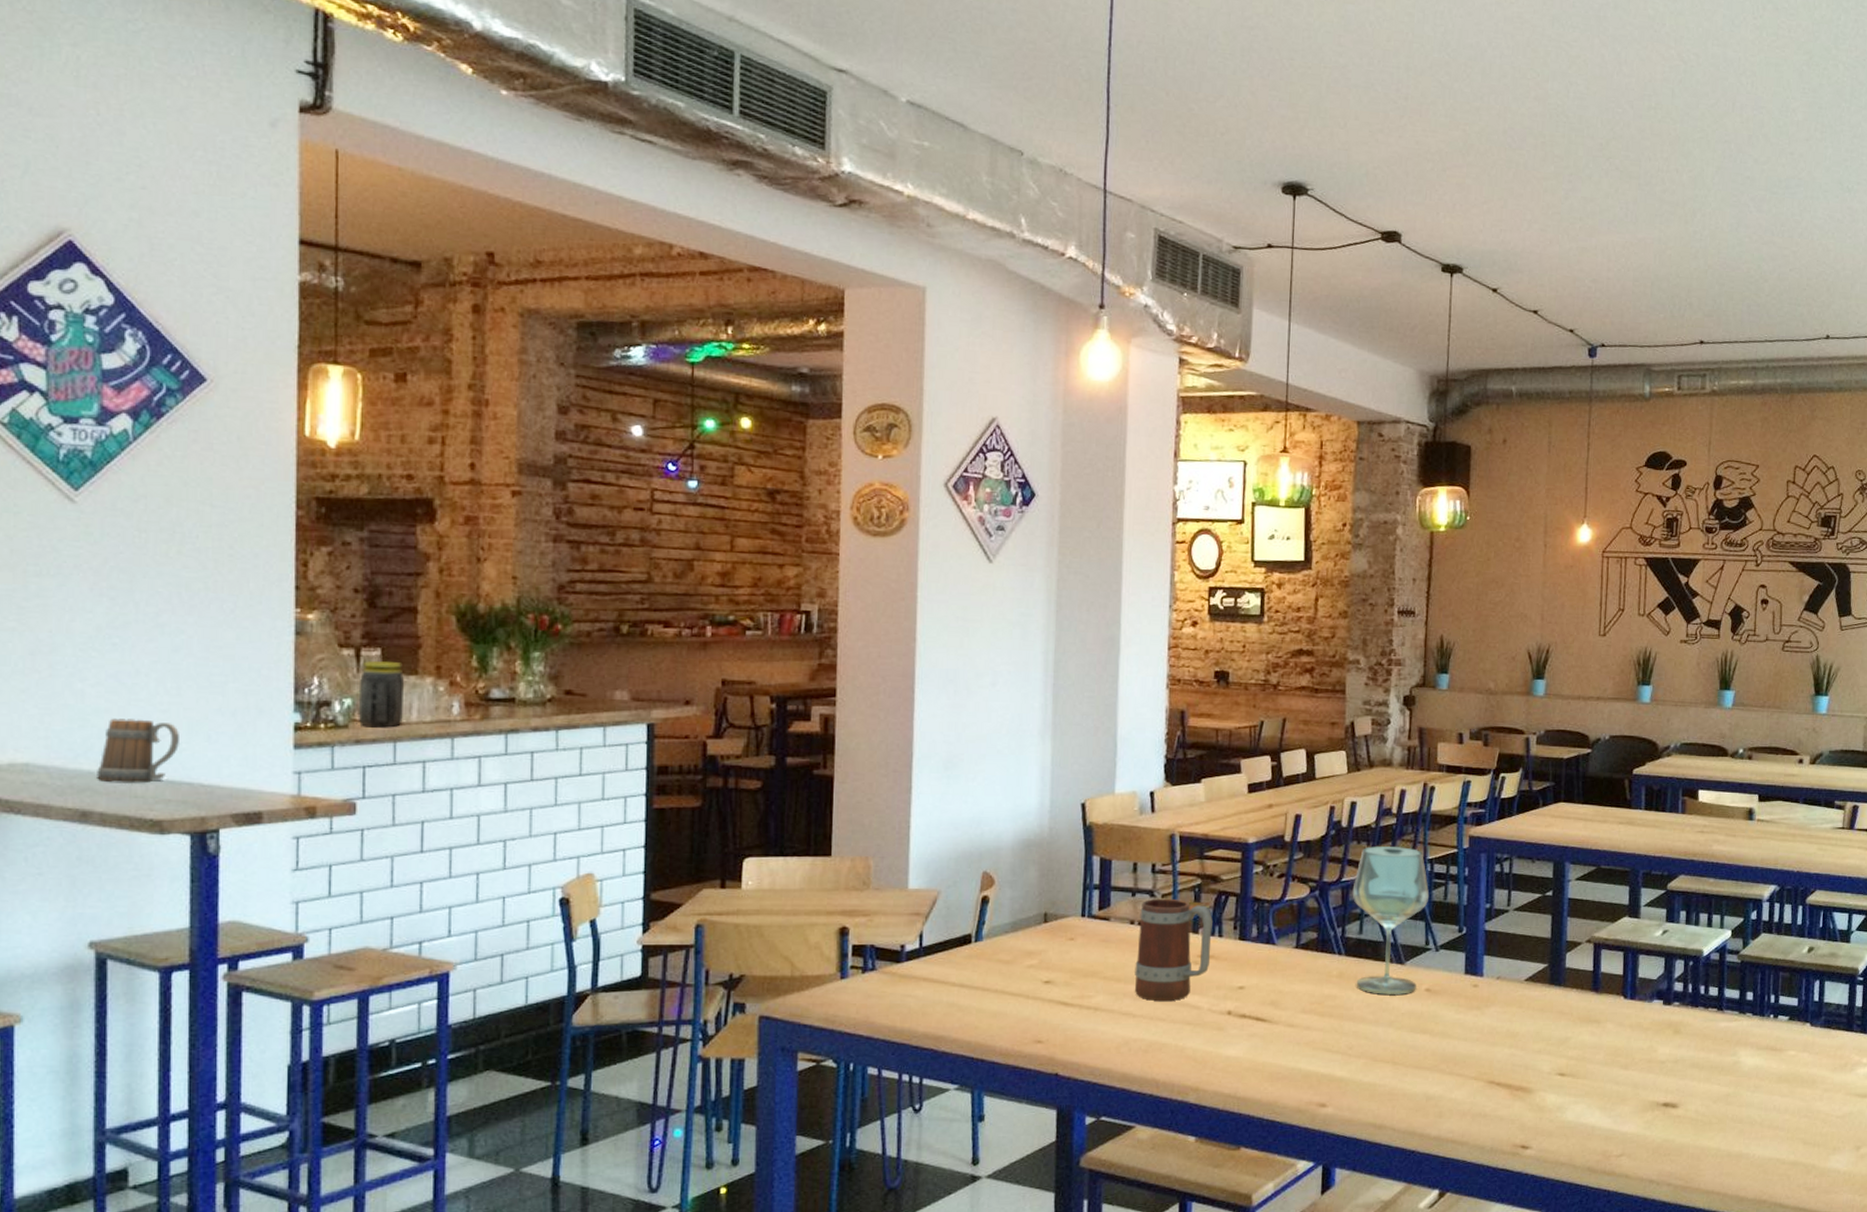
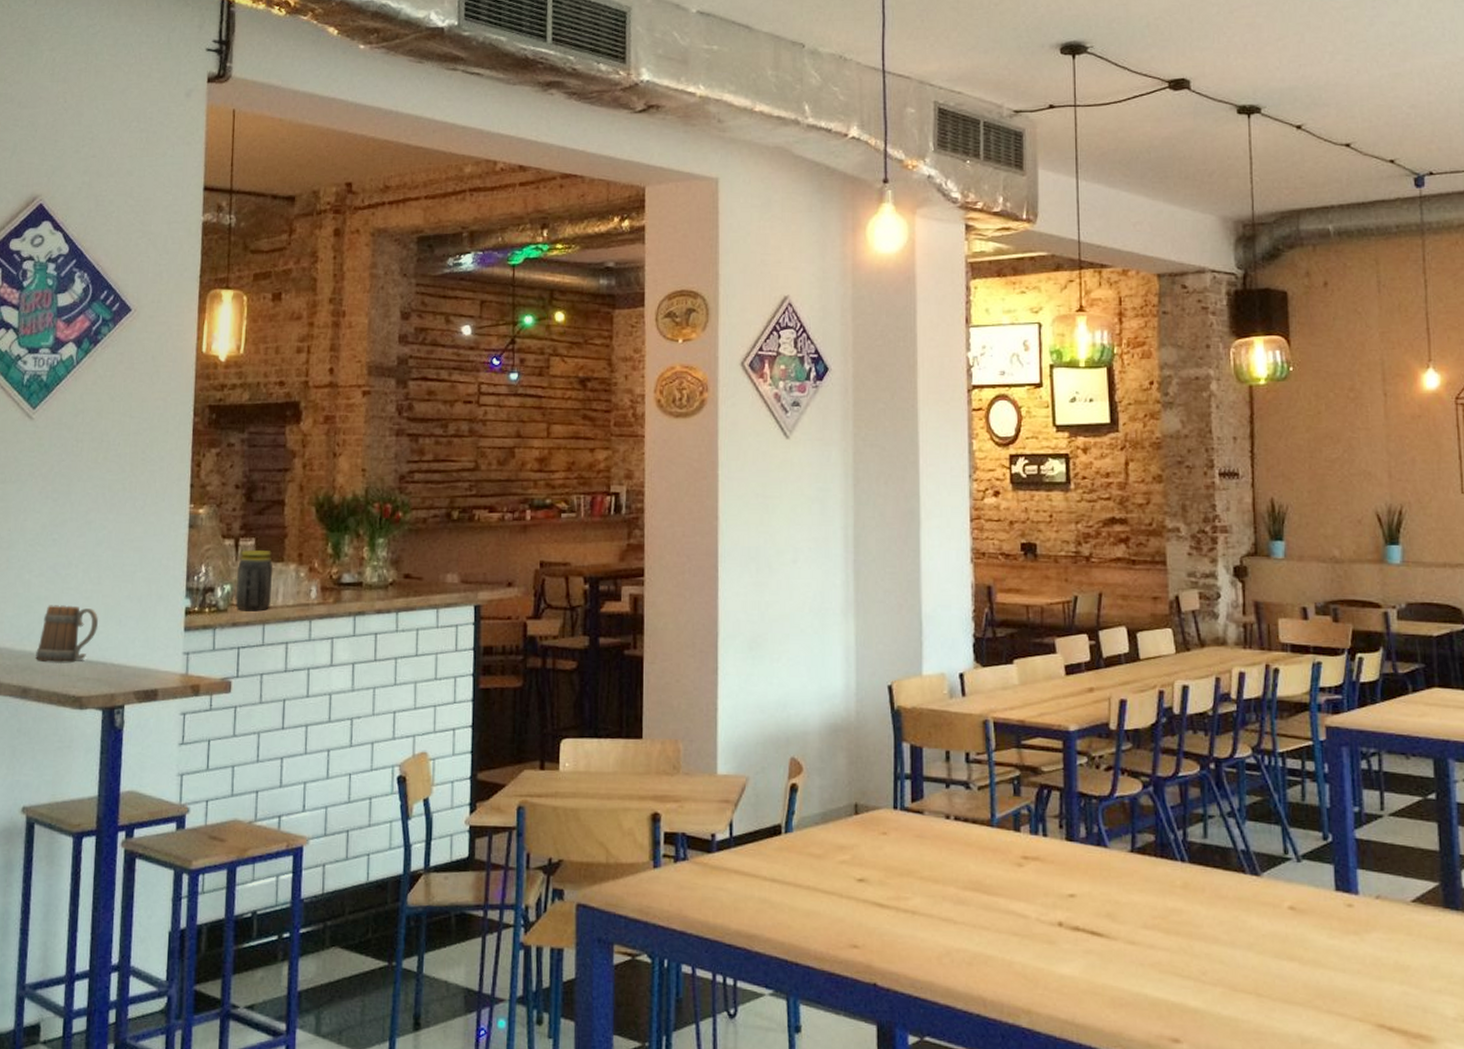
beer mug: present [1135,898,1214,1001] -> none [953,791,1036,907]
wine glass: present [1352,846,1430,994] -> none [1191,737,1284,912]

